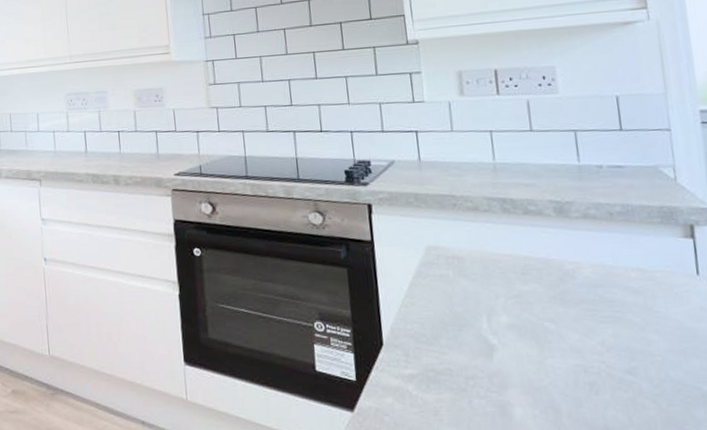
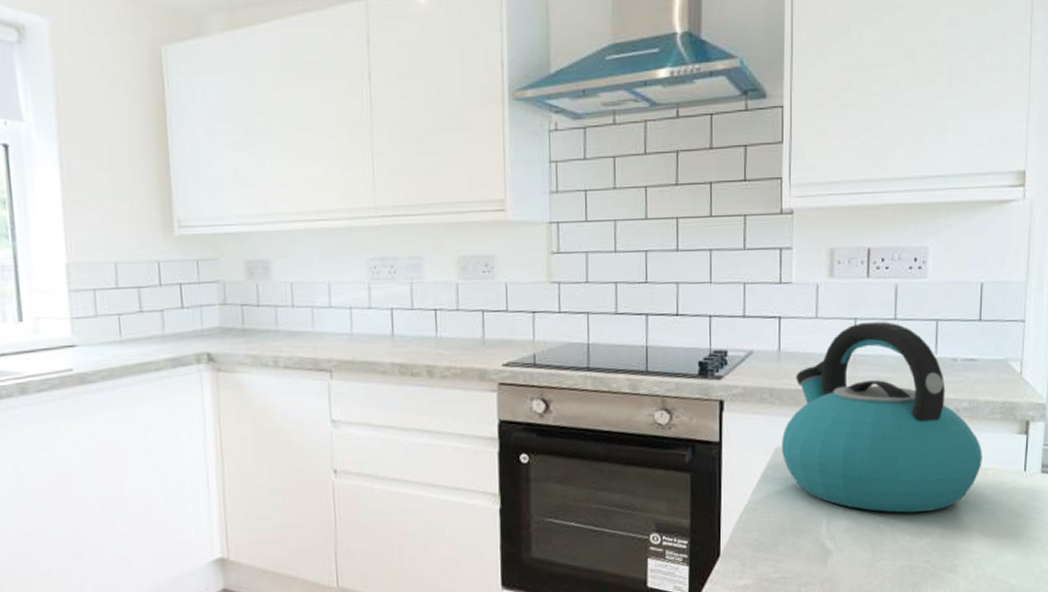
kettle: none [431,133,647,312] -> present [781,322,982,513]

